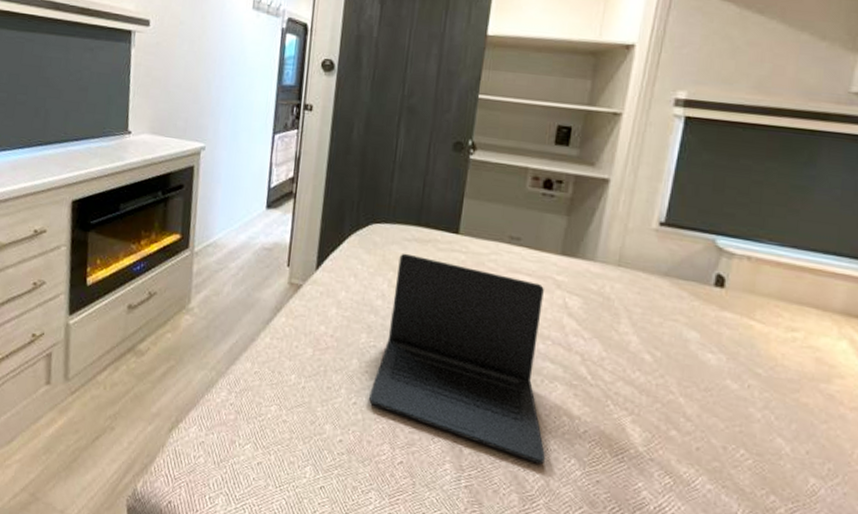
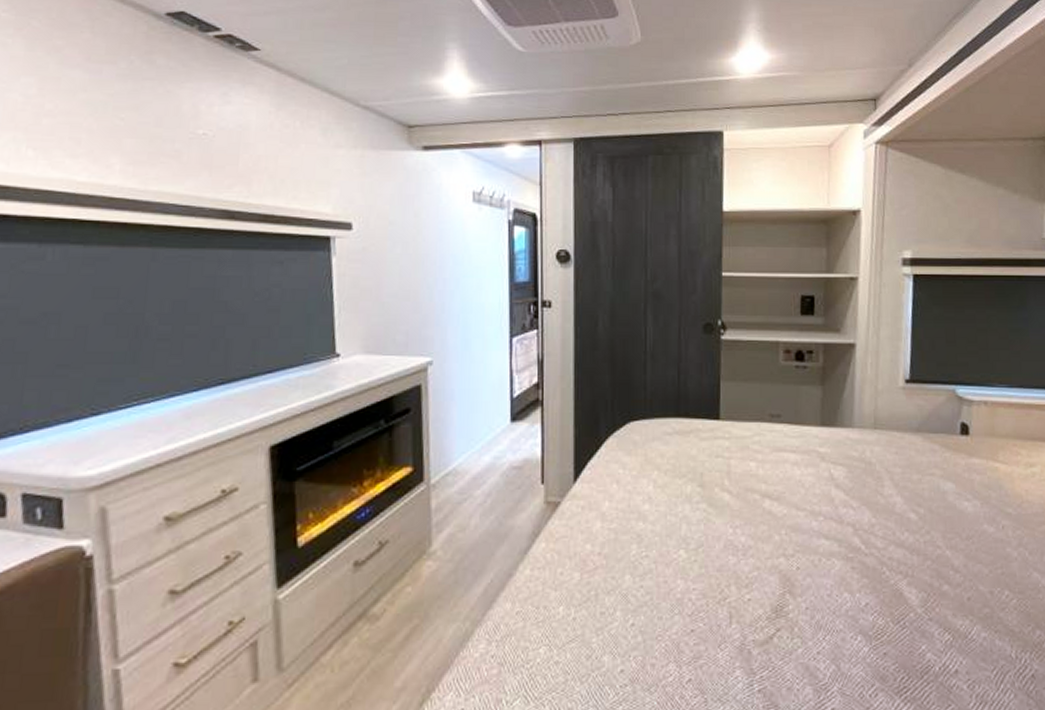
laptop: present [369,253,546,465] -> none [648,448,834,649]

